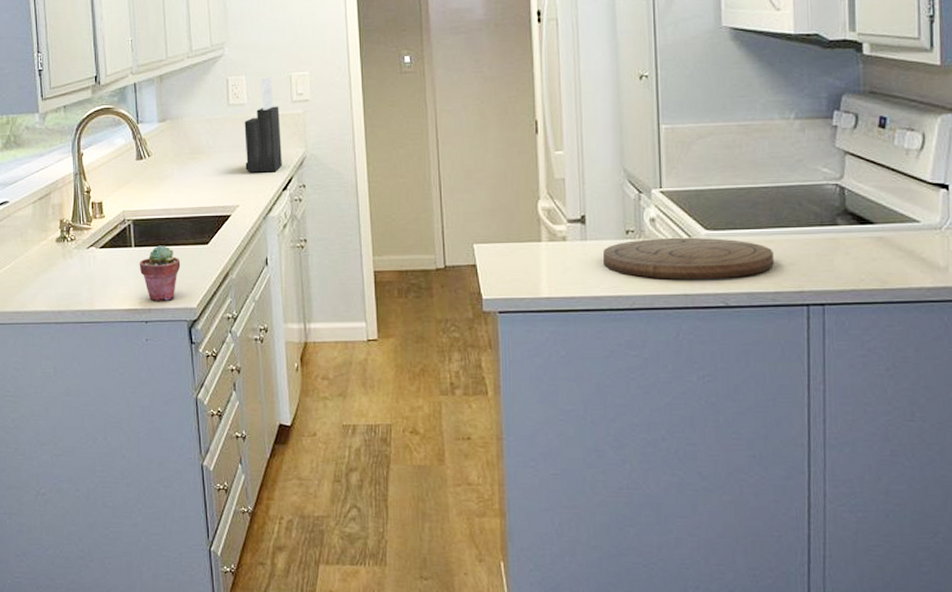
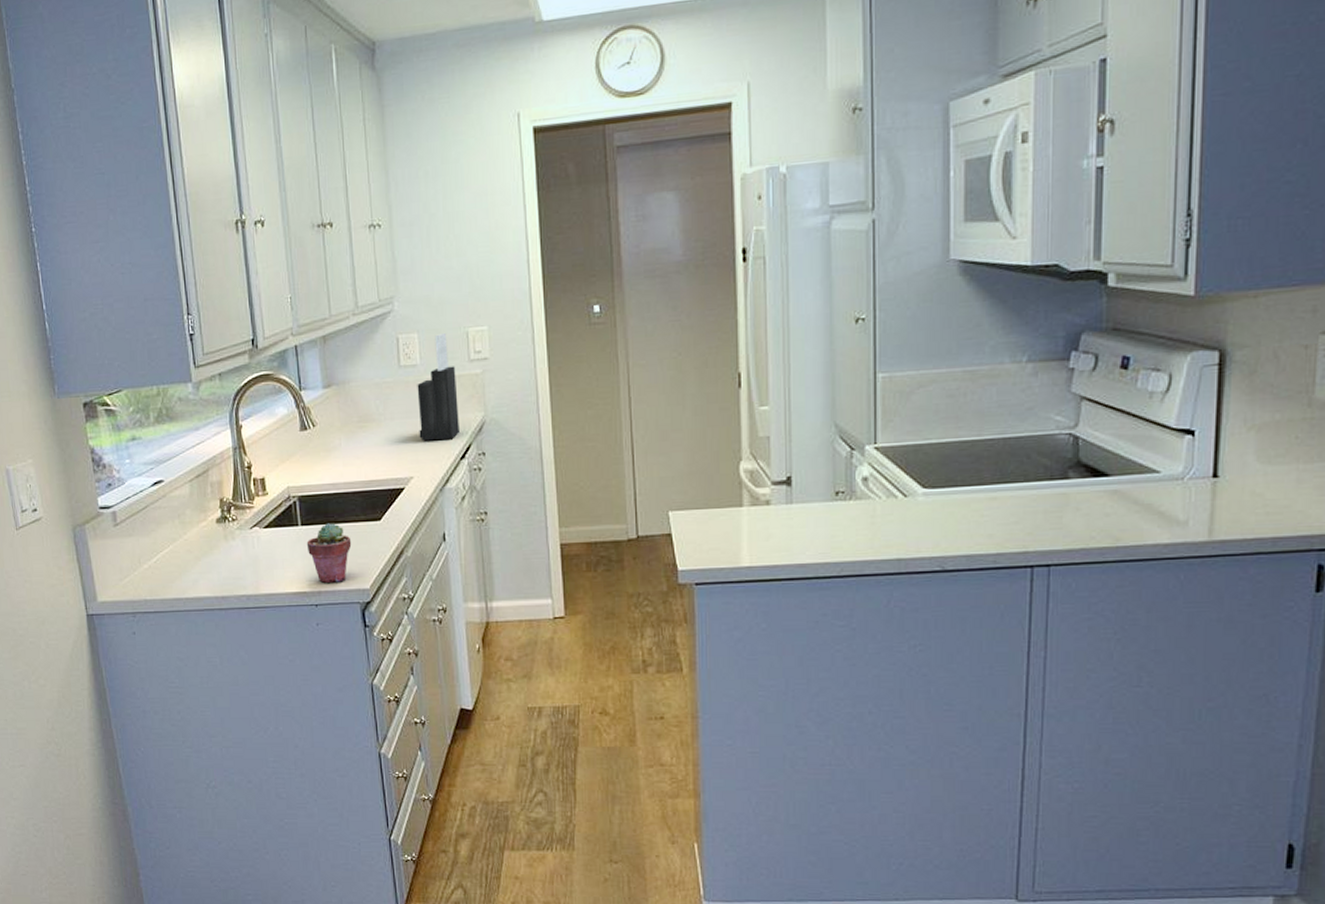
cutting board: present [603,237,774,279] -> none [810,496,997,543]

